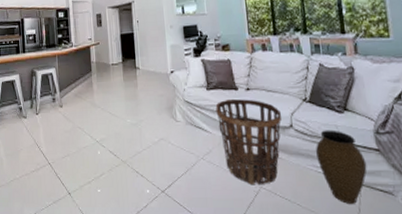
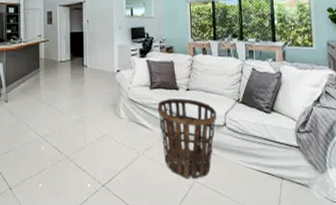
vase: present [315,130,367,204] -> none [244,128,288,196]

